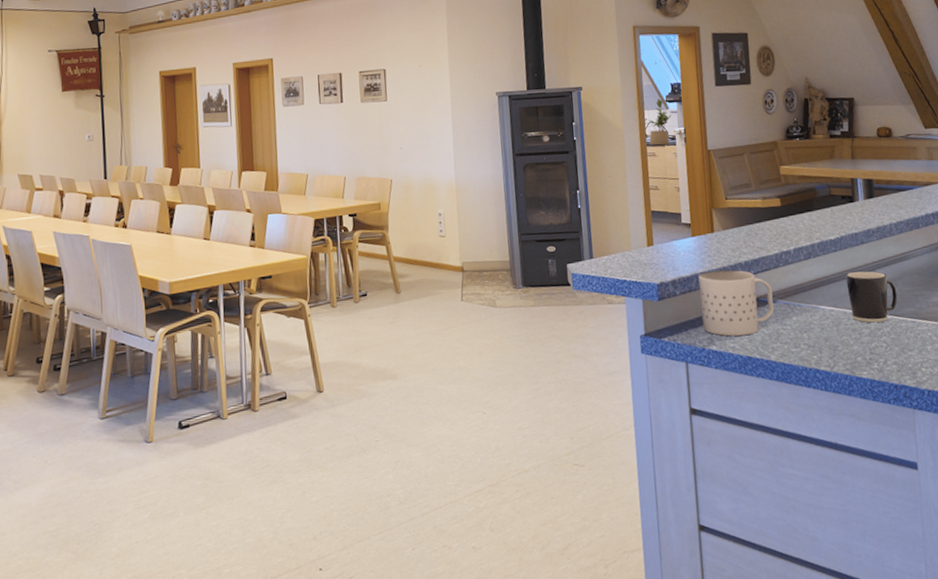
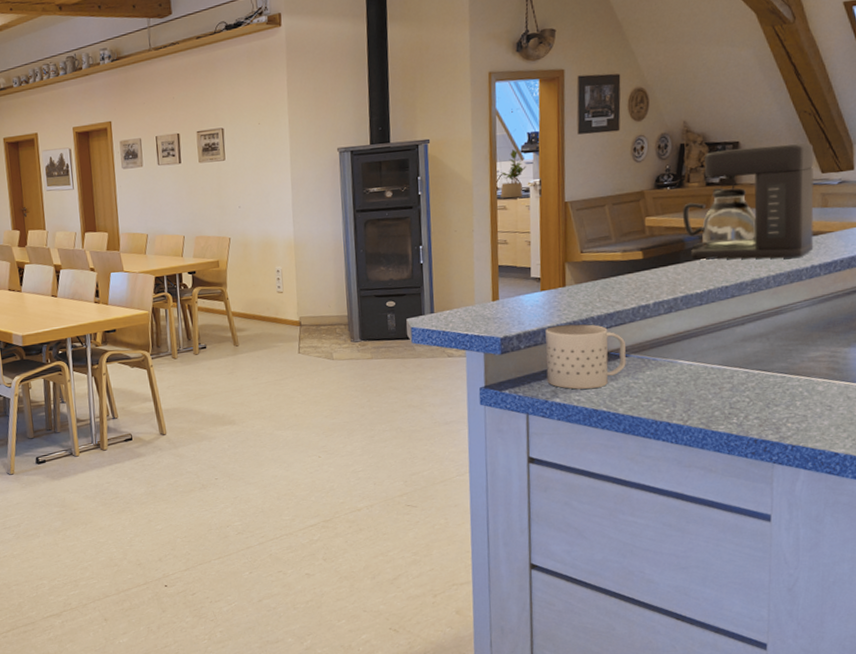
coffee maker: none [811,101,926,208] -> present [682,143,814,260]
mug: present [845,271,898,323] -> none [710,325,768,378]

